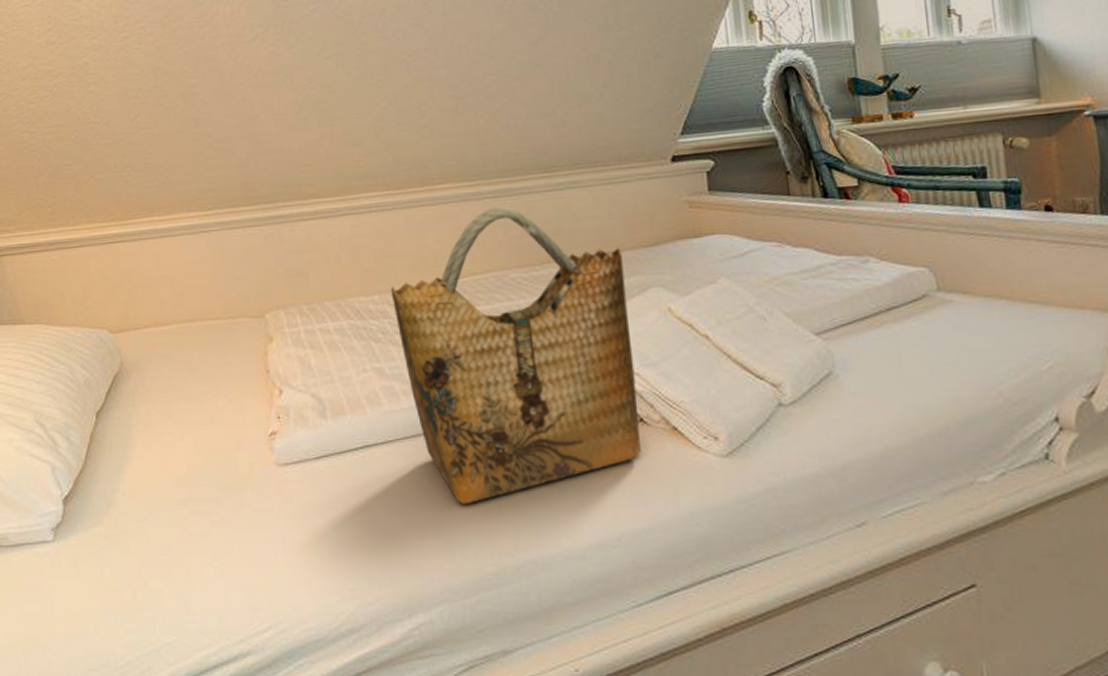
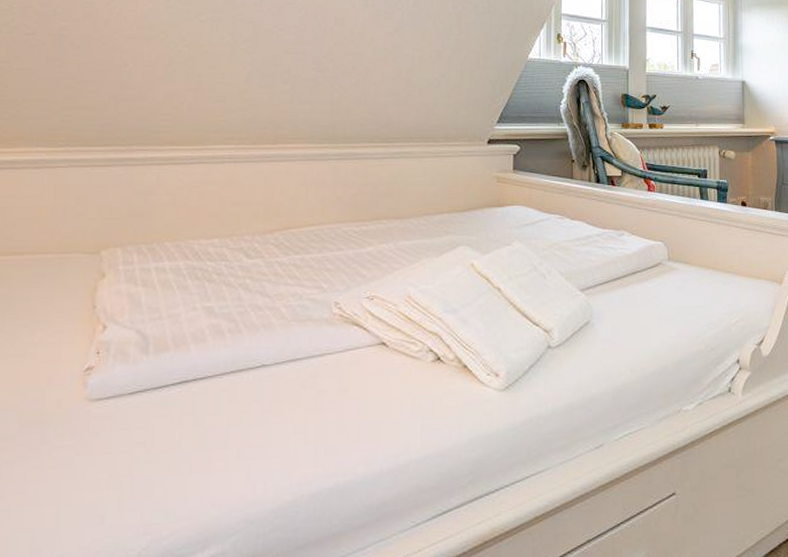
grocery bag: present [390,207,641,505] -> none [231,168,440,437]

